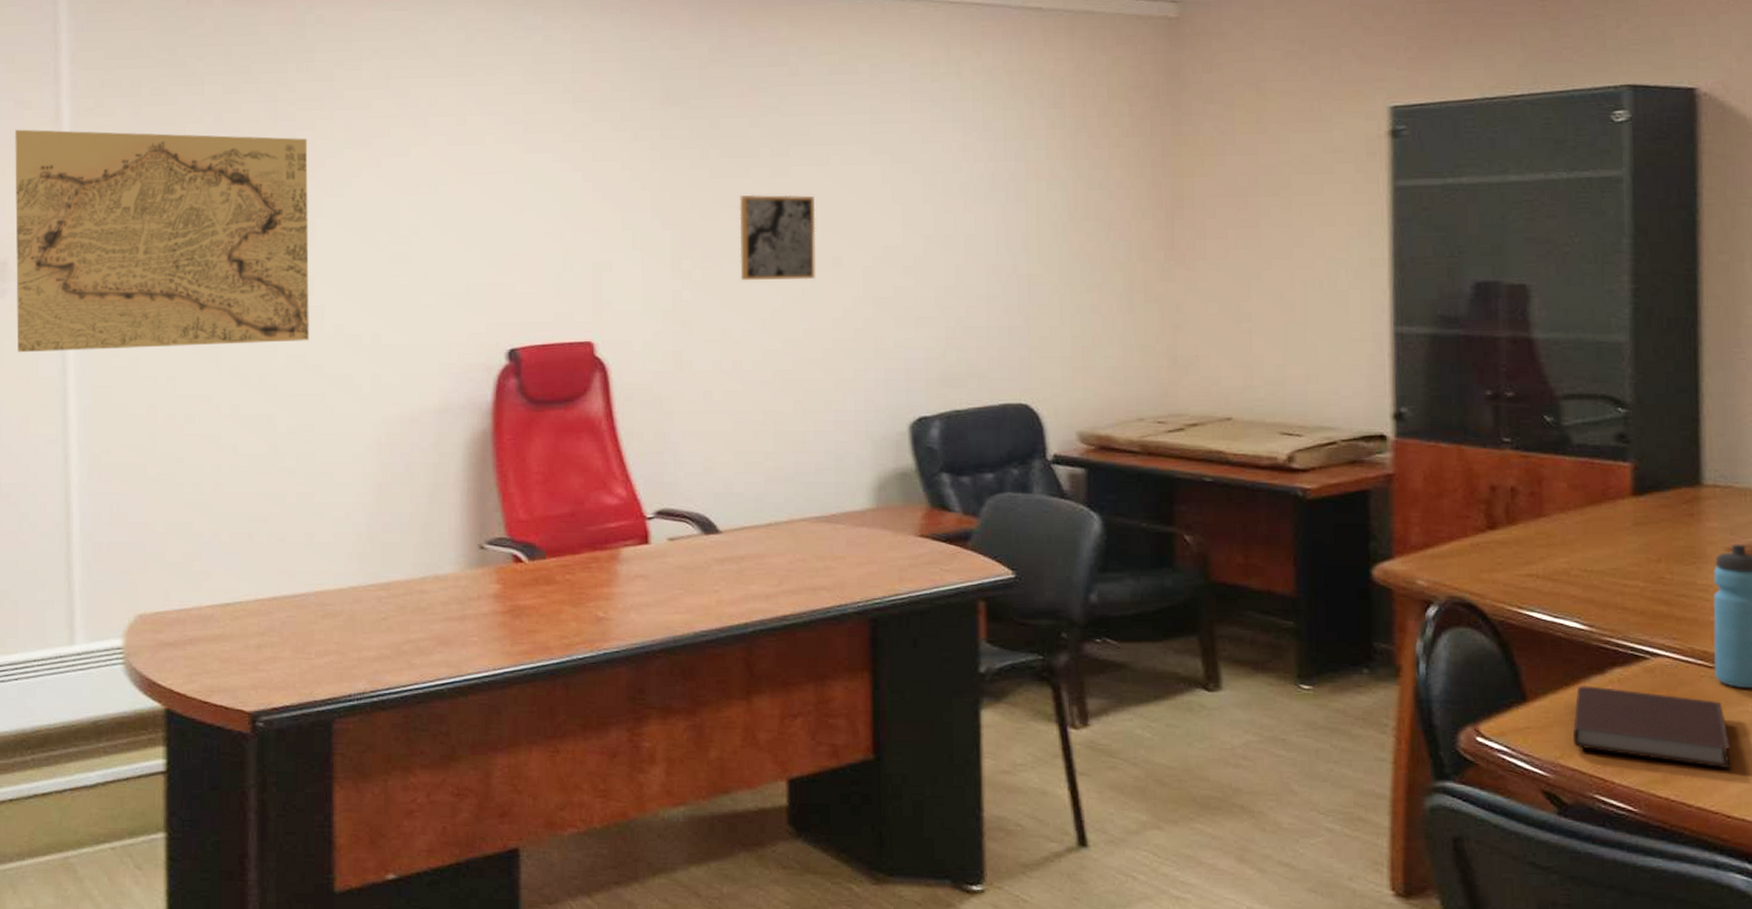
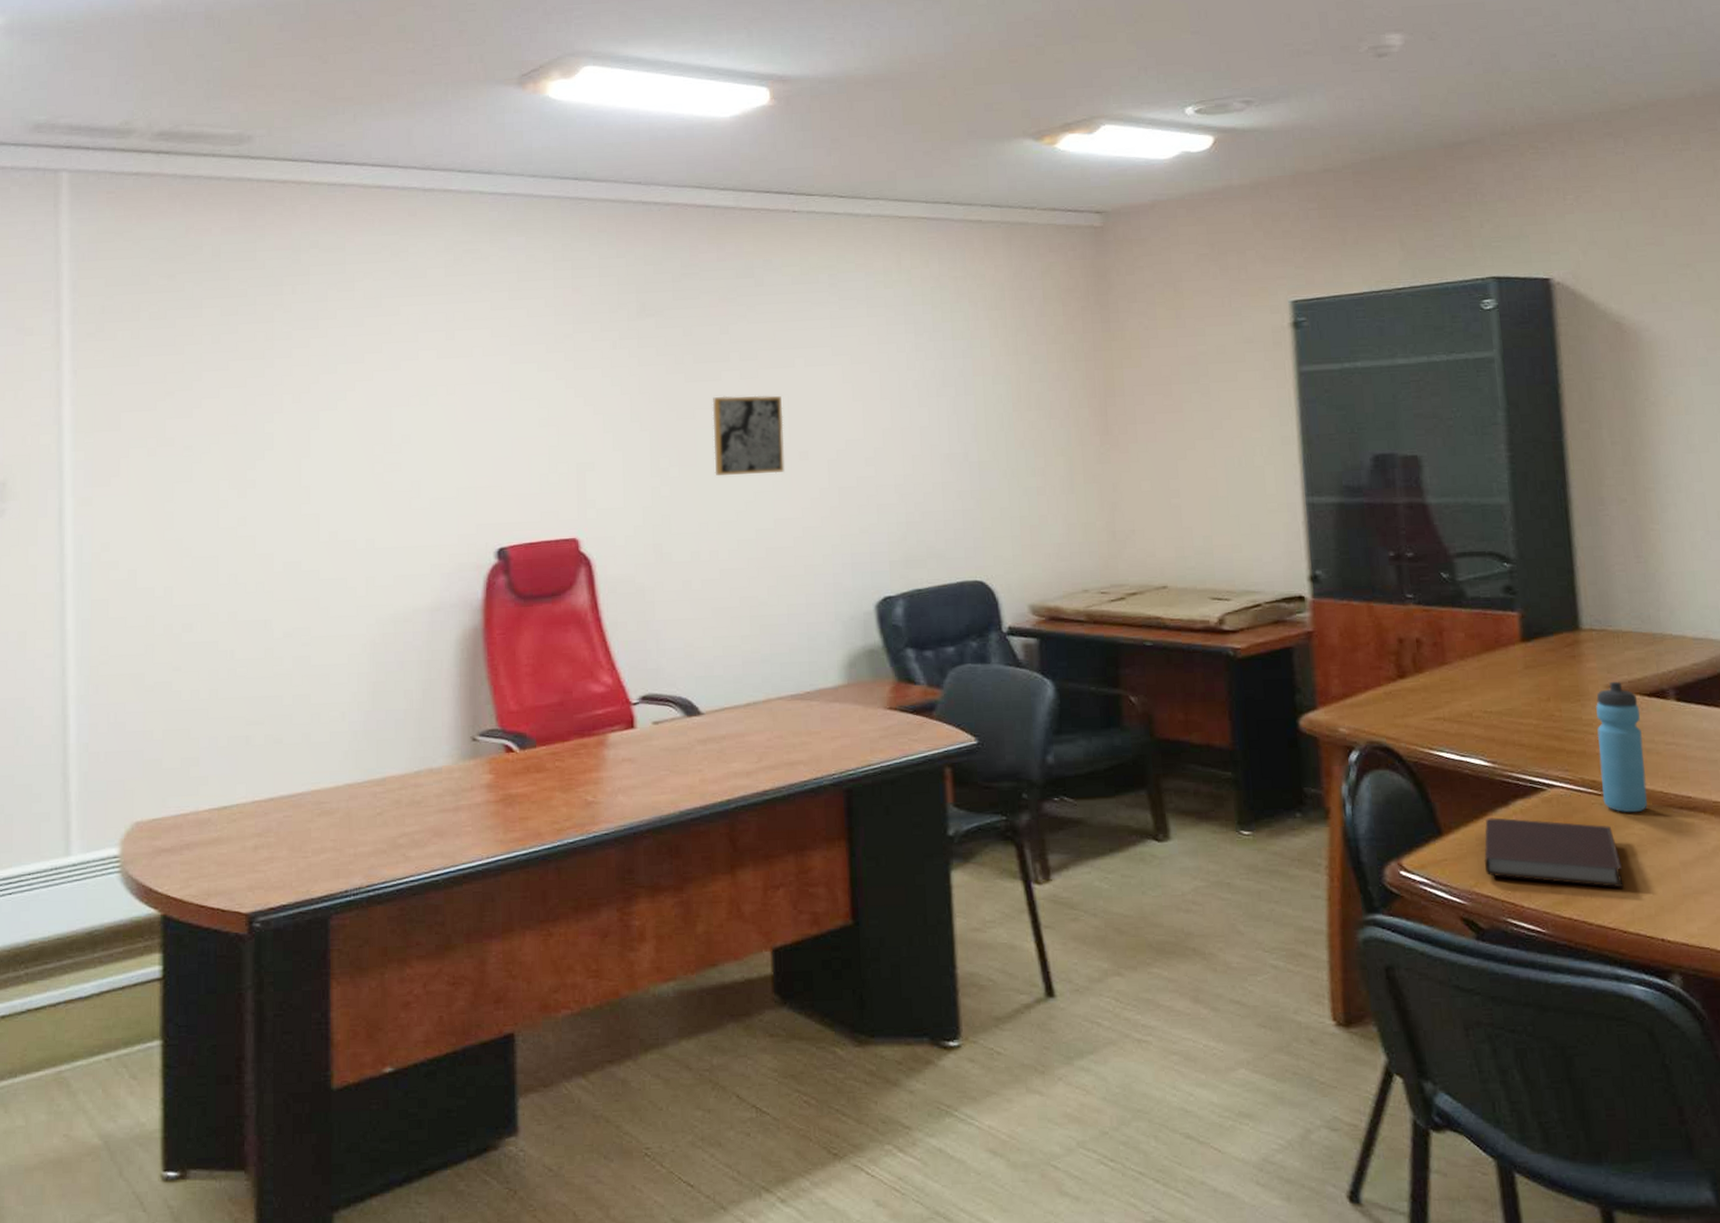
map: present [15,129,309,353] -> none [15,354,305,570]

